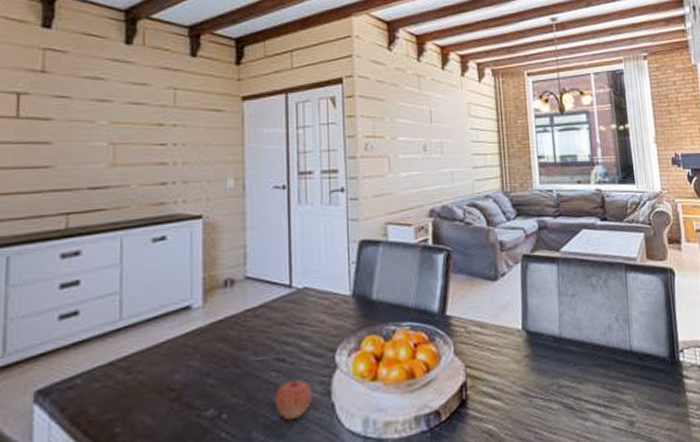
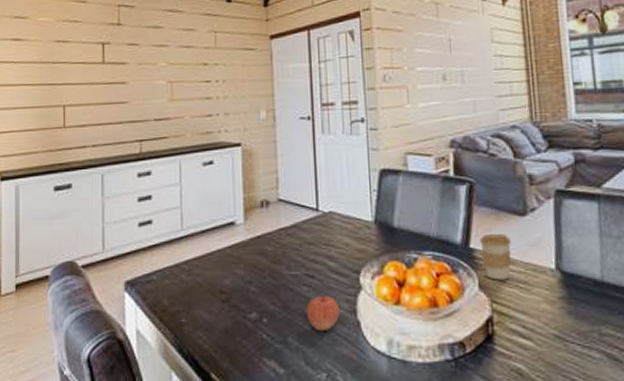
coffee cup: none [456,299,484,345] -> present [480,233,512,280]

